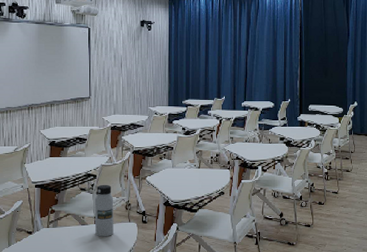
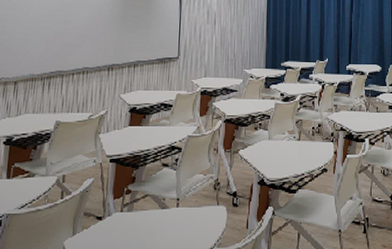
water bottle: present [94,184,114,237] -> none [177,159,201,224]

